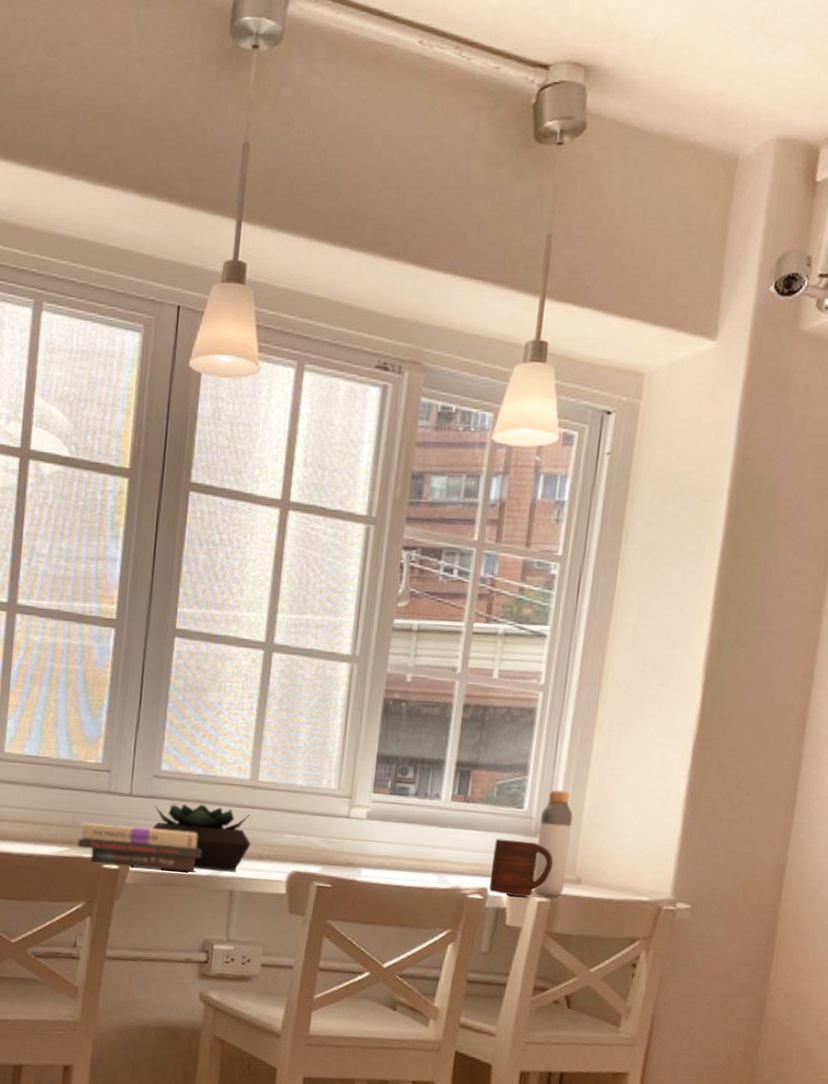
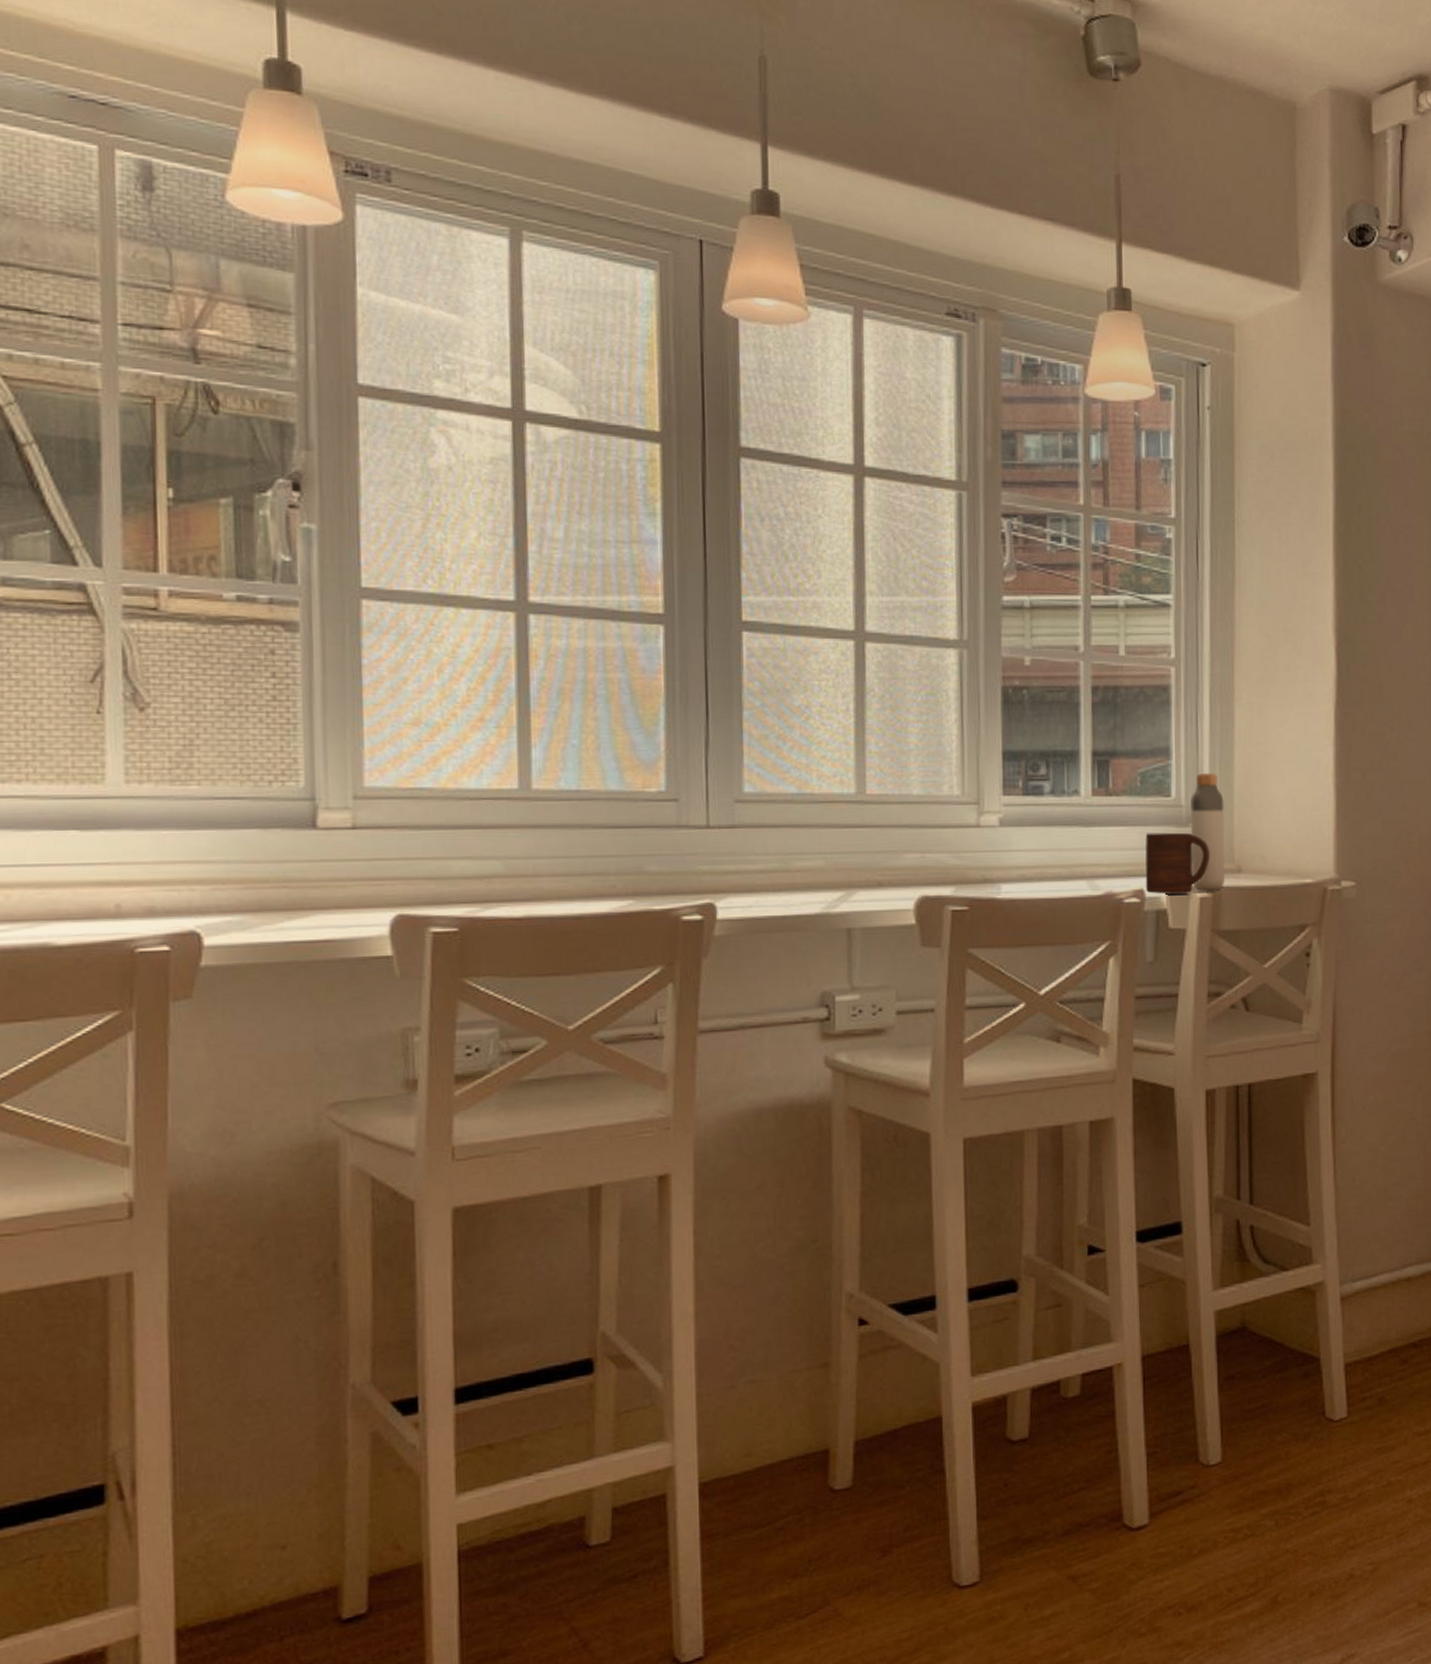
books: present [77,822,202,872] -> none [644,864,807,916]
succulent plant: present [152,803,251,871] -> none [740,828,866,907]

